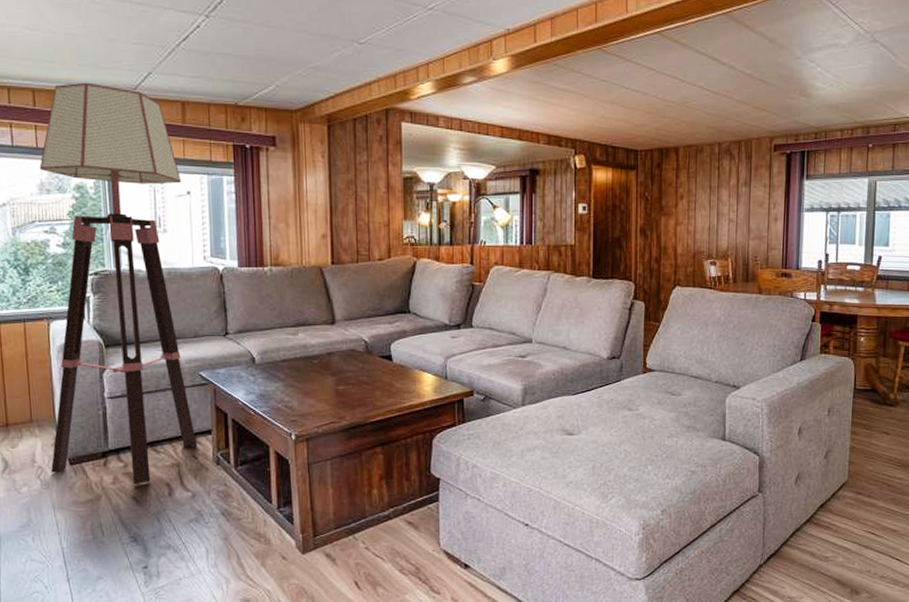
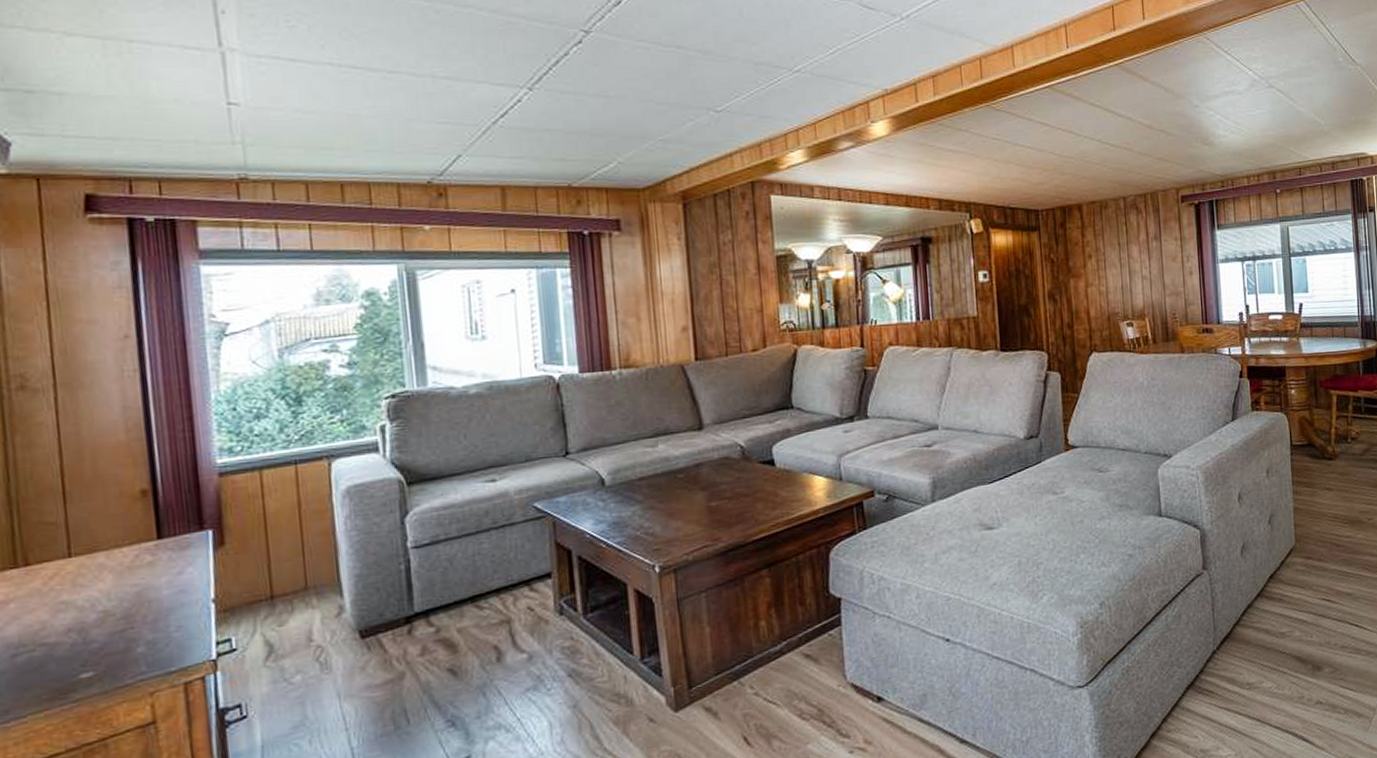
floor lamp: present [39,82,198,485] -> none [315,170,534,653]

